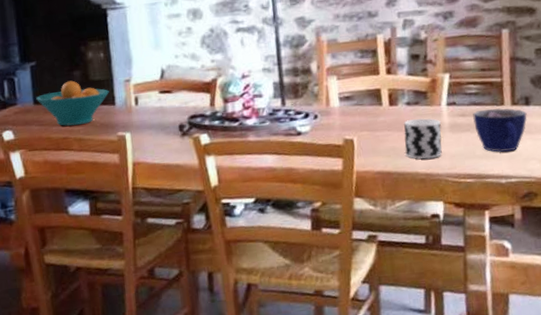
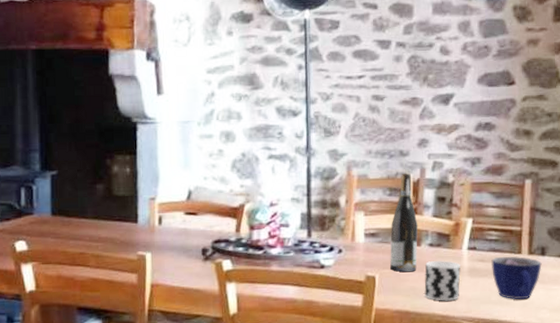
fruit bowl: present [36,80,109,126] -> none [55,194,133,241]
wine bottle: none [365,33,396,133] -> present [390,173,418,272]

